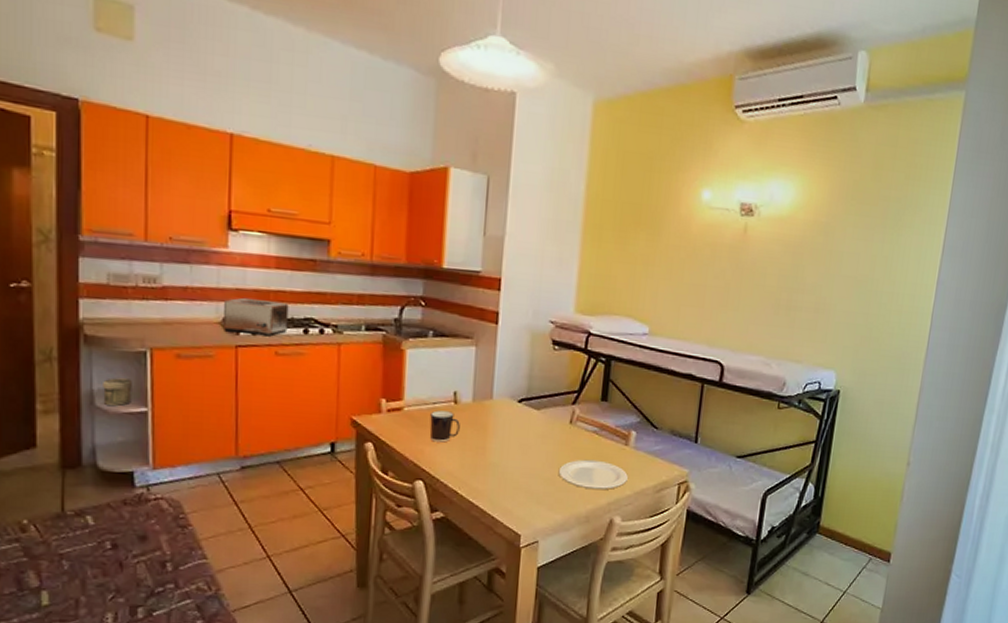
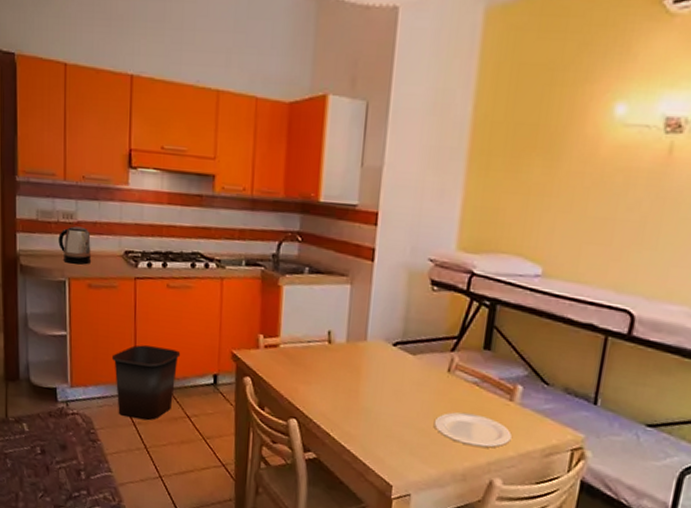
jar: present [103,378,132,407] -> none [34,303,55,329]
kettle: none [137,291,180,333] -> present [58,226,91,265]
waste bin: none [208,417,292,498] -> present [113,345,181,421]
toaster: present [224,297,289,337] -> none [125,232,179,270]
mug: present [429,410,460,443] -> none [304,349,334,383]

